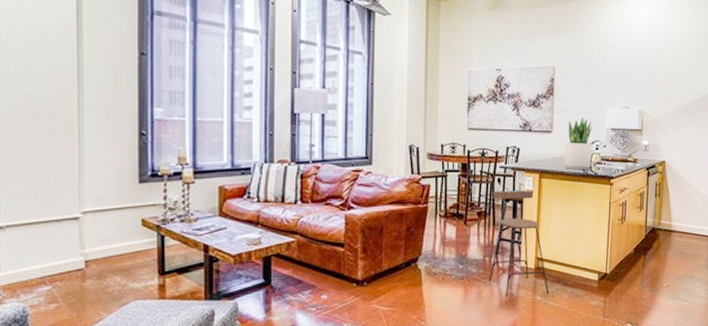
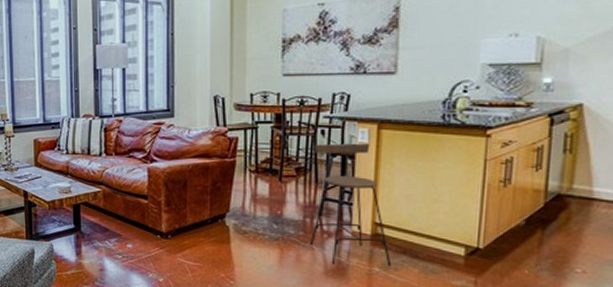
planter: present [564,116,593,170] -> none [413,51,458,119]

